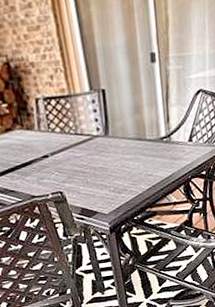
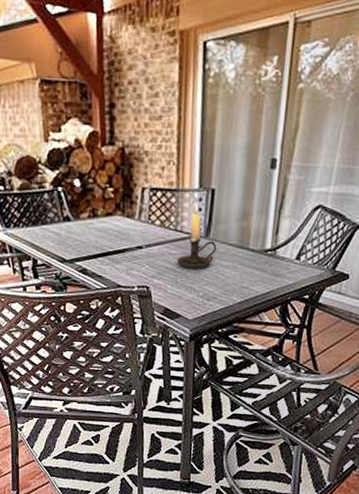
candle holder: none [83,105,118,169] -> present [177,203,217,270]

